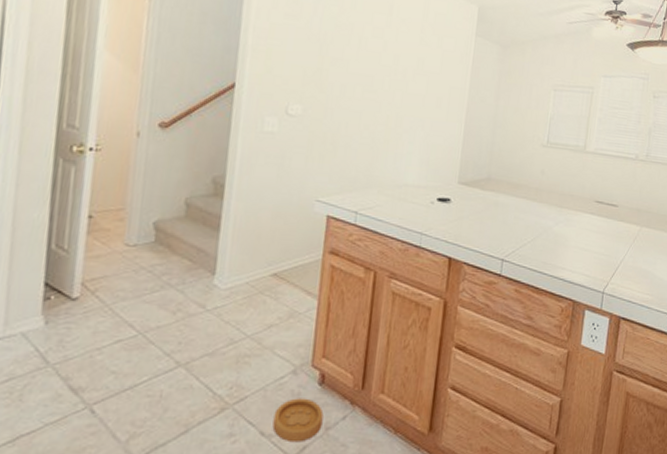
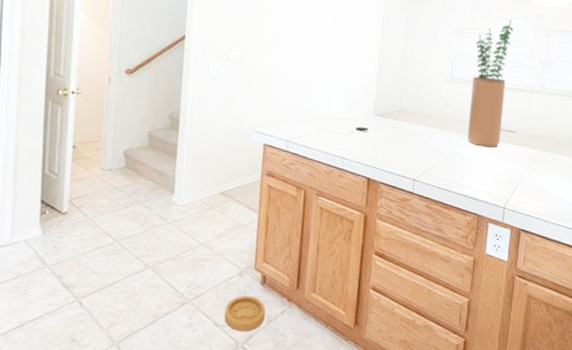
vase: none [563,77,618,224] -> present [467,20,513,148]

